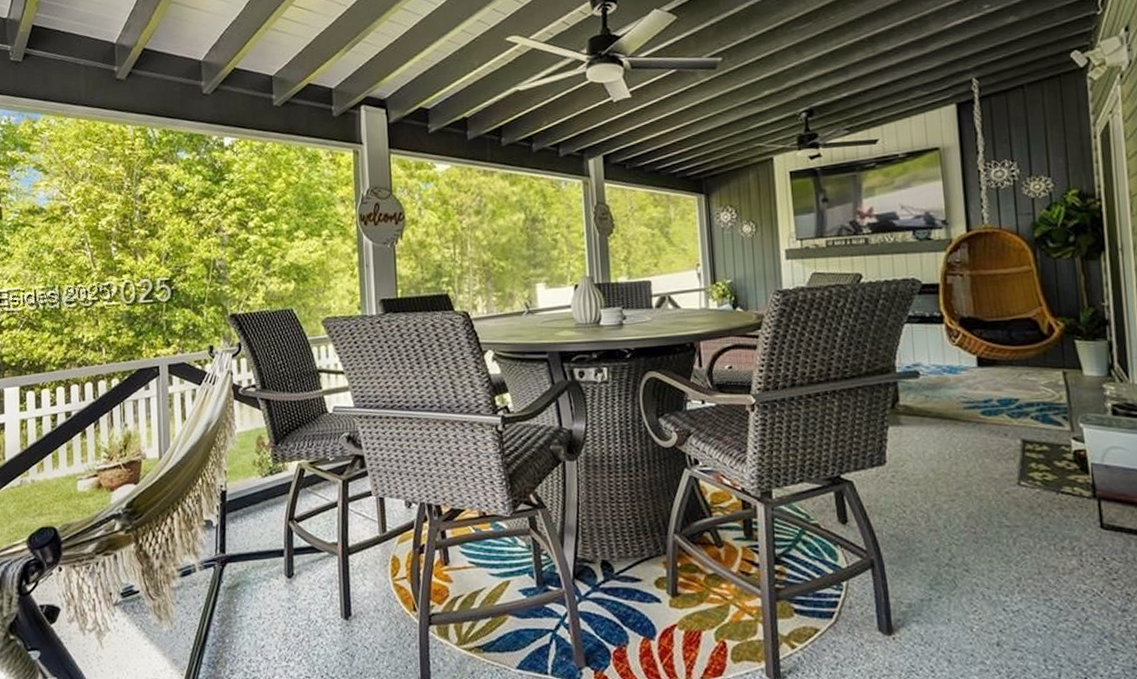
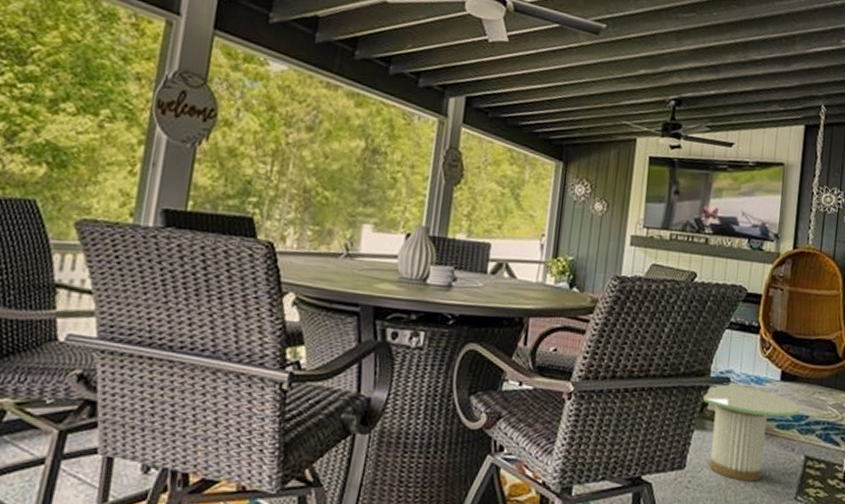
side table: none [890,376,1007,471] -> present [701,383,800,481]

